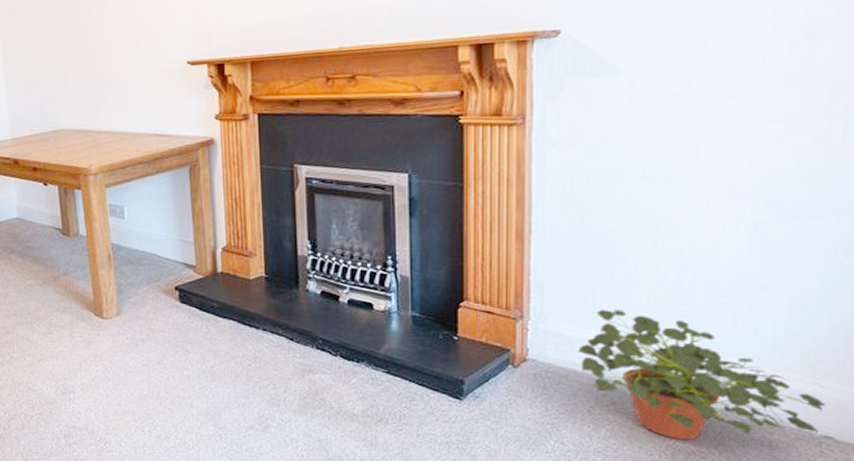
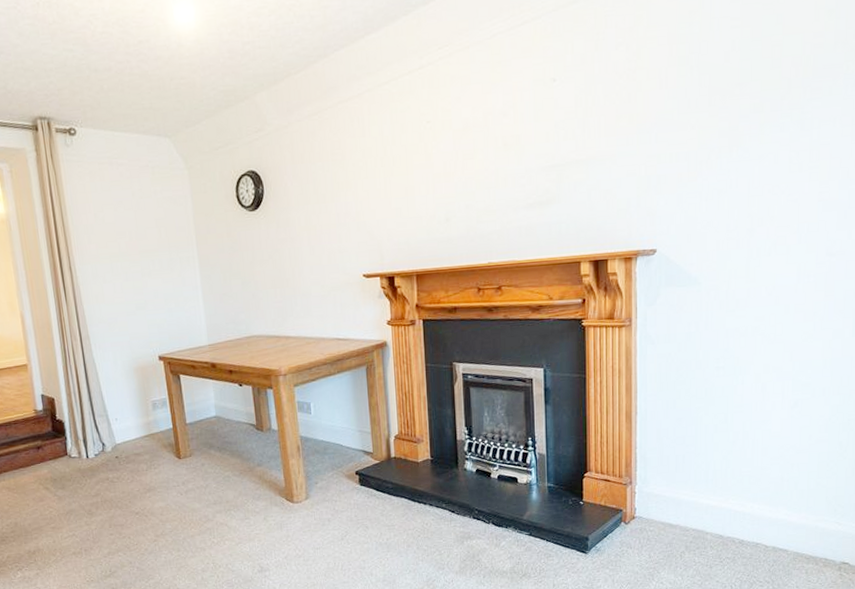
potted plant: present [577,310,826,439] -> none [672,473,844,573]

